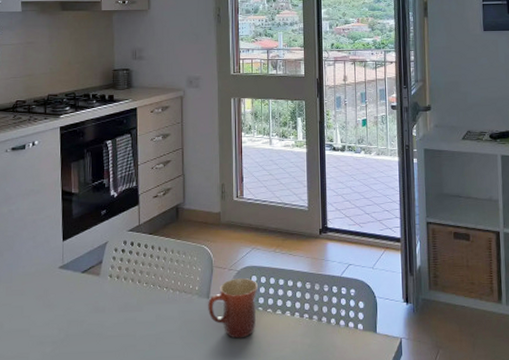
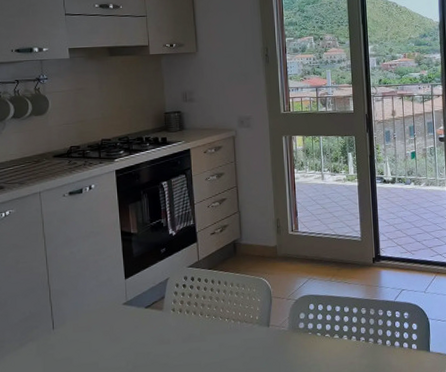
mug: present [208,278,258,339] -> none [268,307,316,363]

